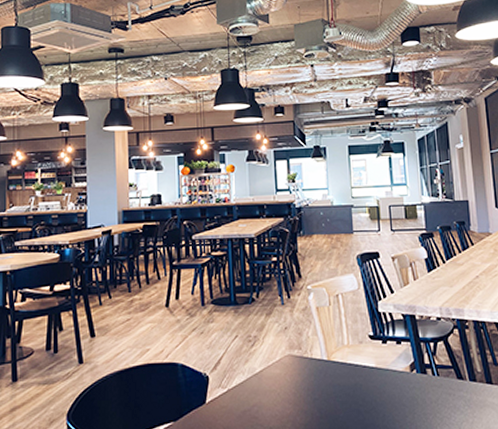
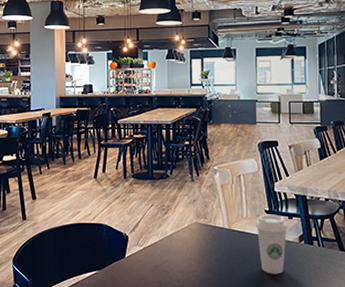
coffee cup: none [358,339,397,413] -> present [255,214,288,274]

